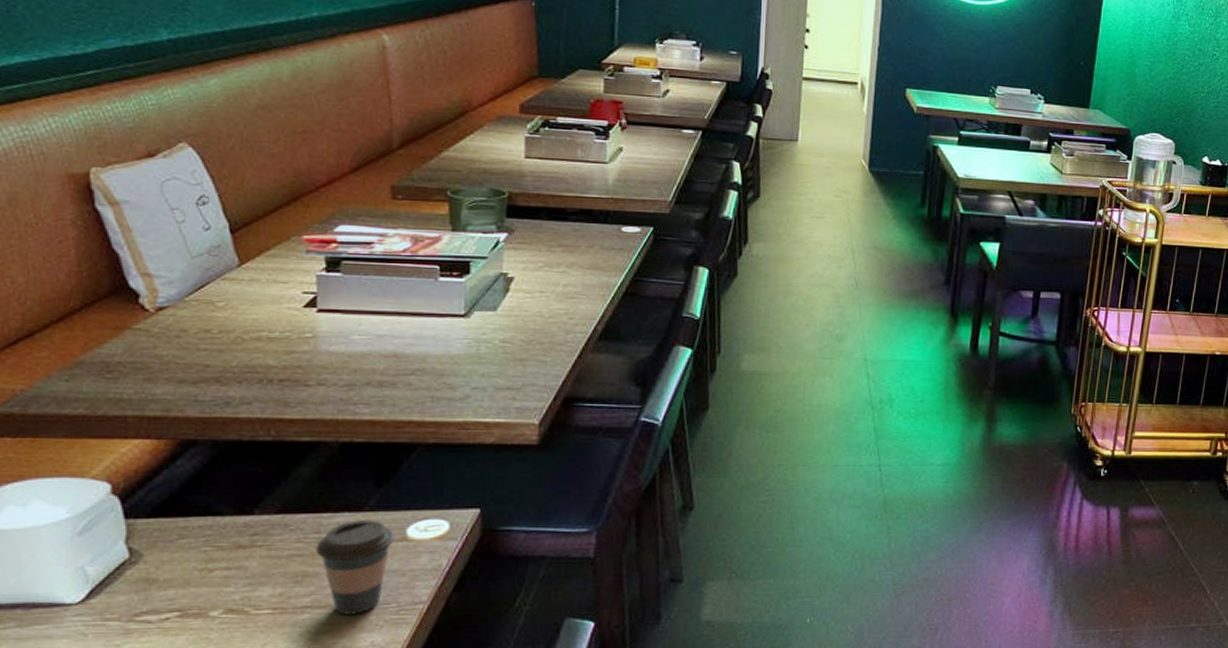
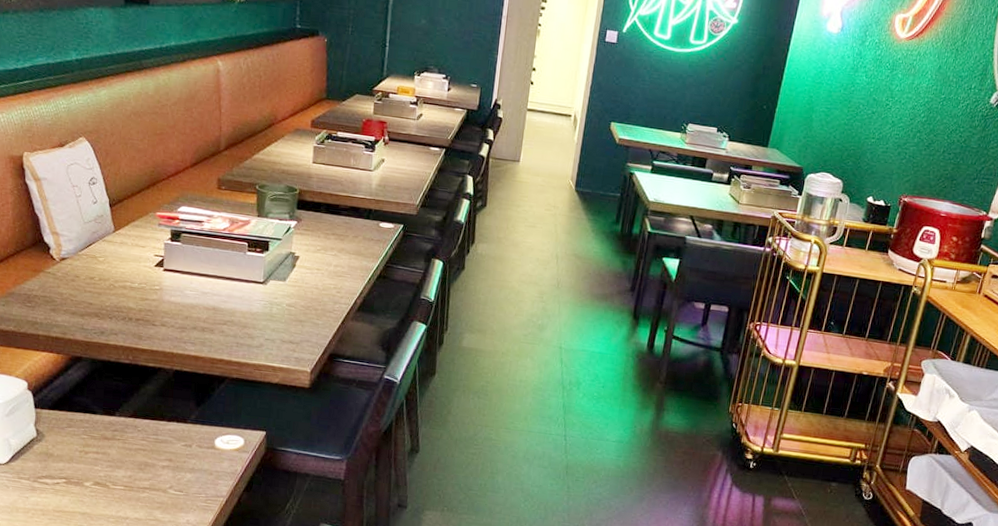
coffee cup: present [316,520,394,615] -> none [154,429,207,499]

